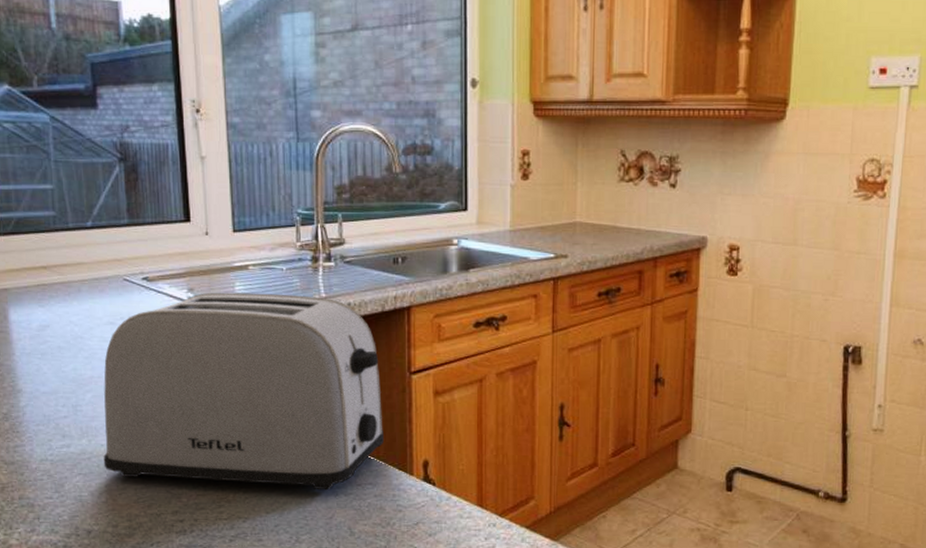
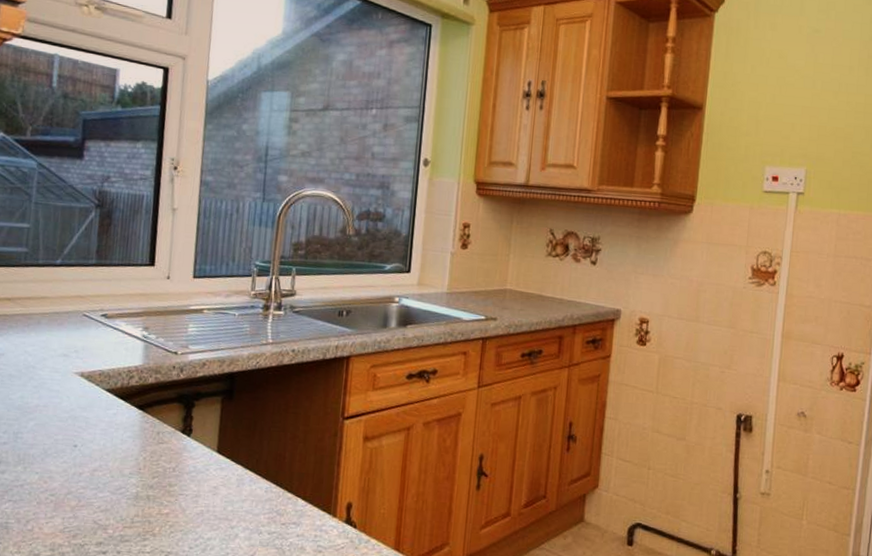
toaster: present [103,292,383,491] -> none [35,332,315,528]

